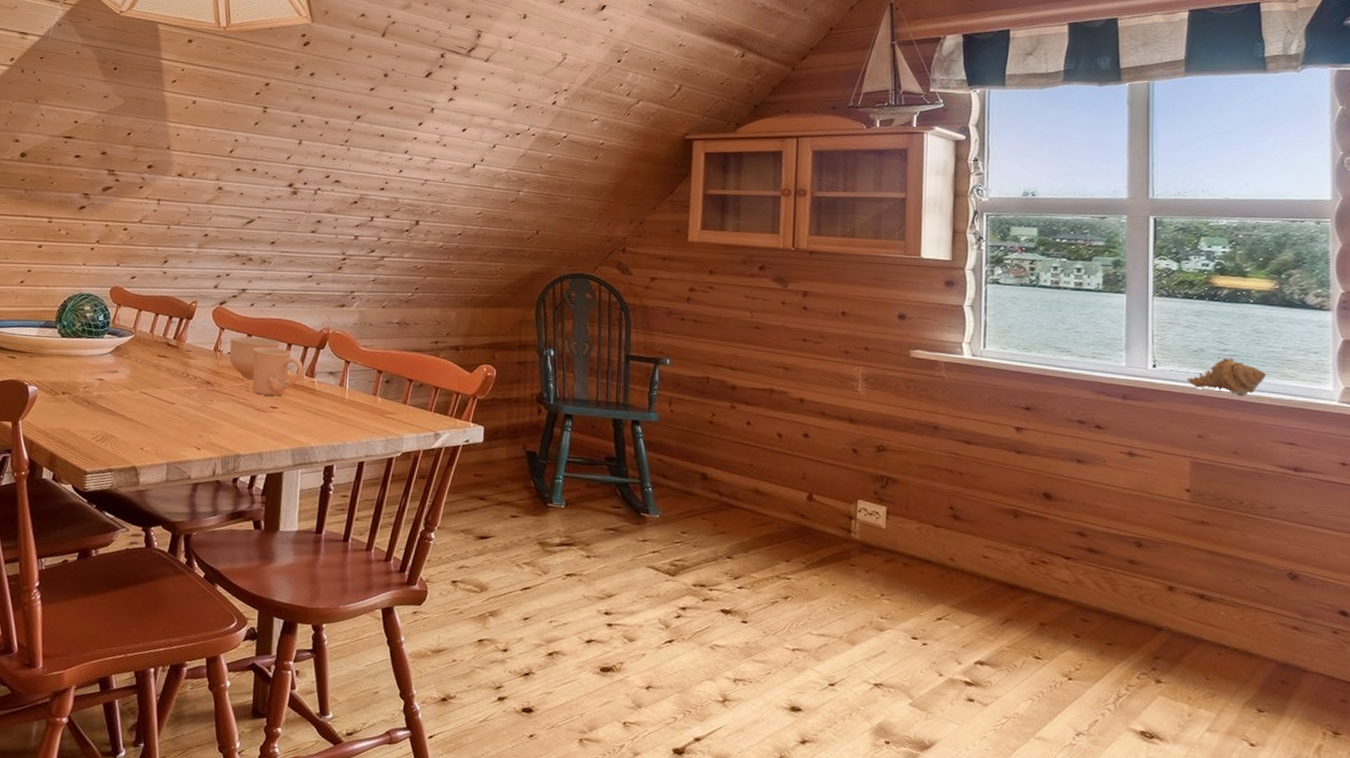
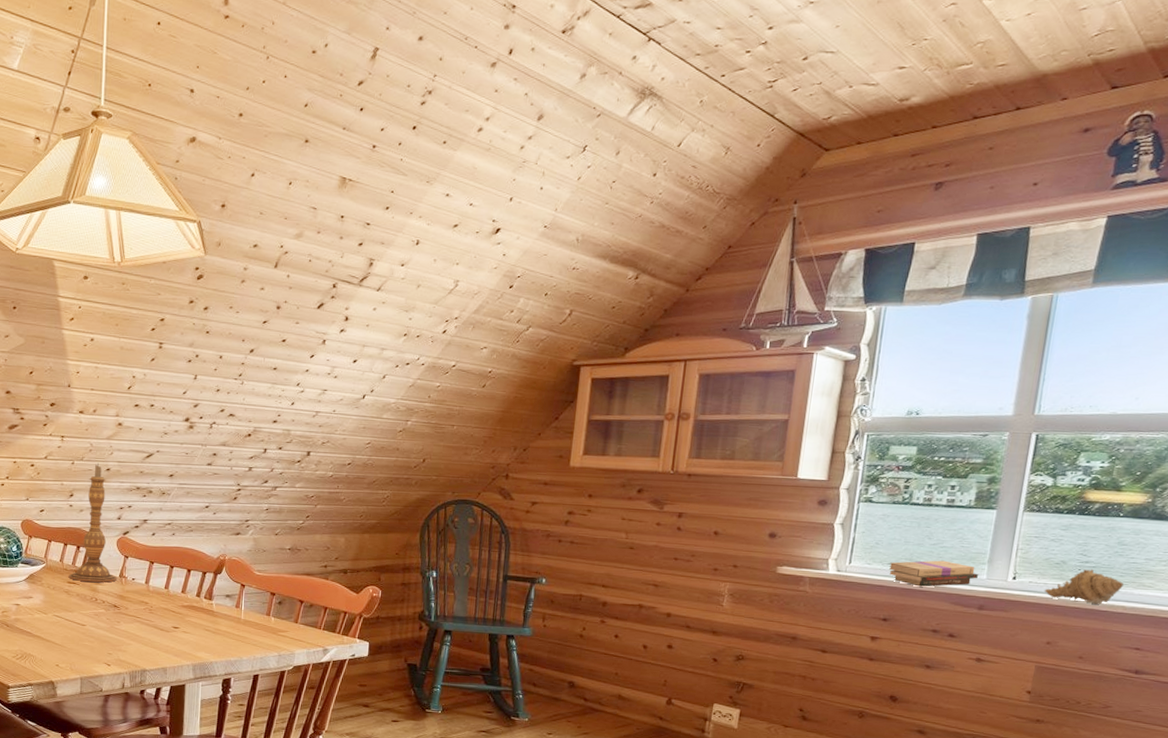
candlestick: none [158,228,212,357] -> present [68,463,118,583]
bowl: present [229,336,281,379] -> none [133,563,181,602]
mug: present [251,347,303,396] -> none [154,573,202,617]
books: none [1026,345,1117,374] -> present [889,560,978,587]

